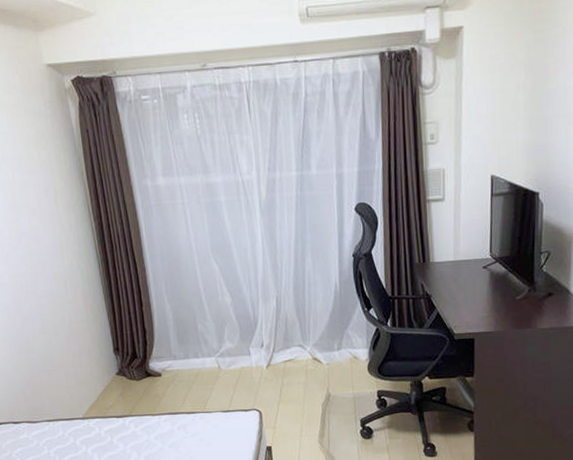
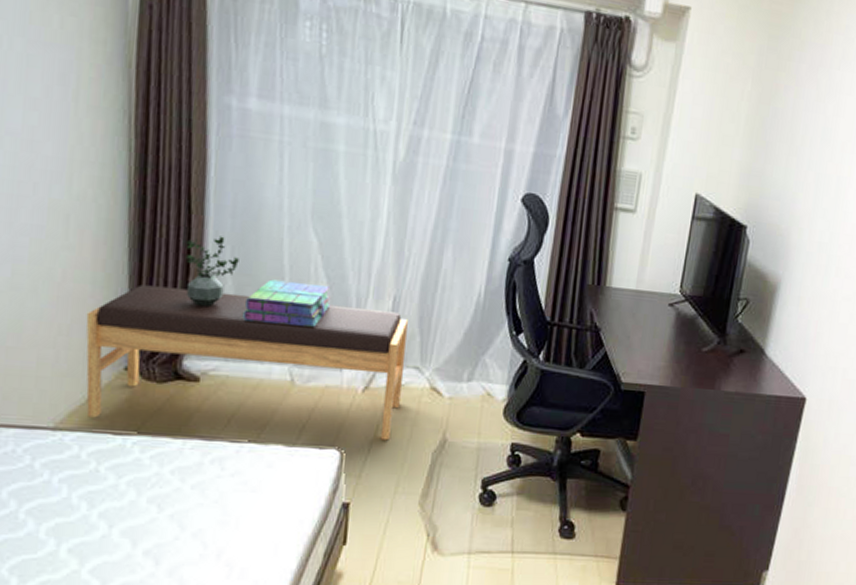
bench: none [87,308,294,409] -> present [86,284,408,441]
potted plant: none [137,276,171,326] -> present [186,236,239,308]
stack of books: none [180,297,235,331] -> present [243,279,331,327]

